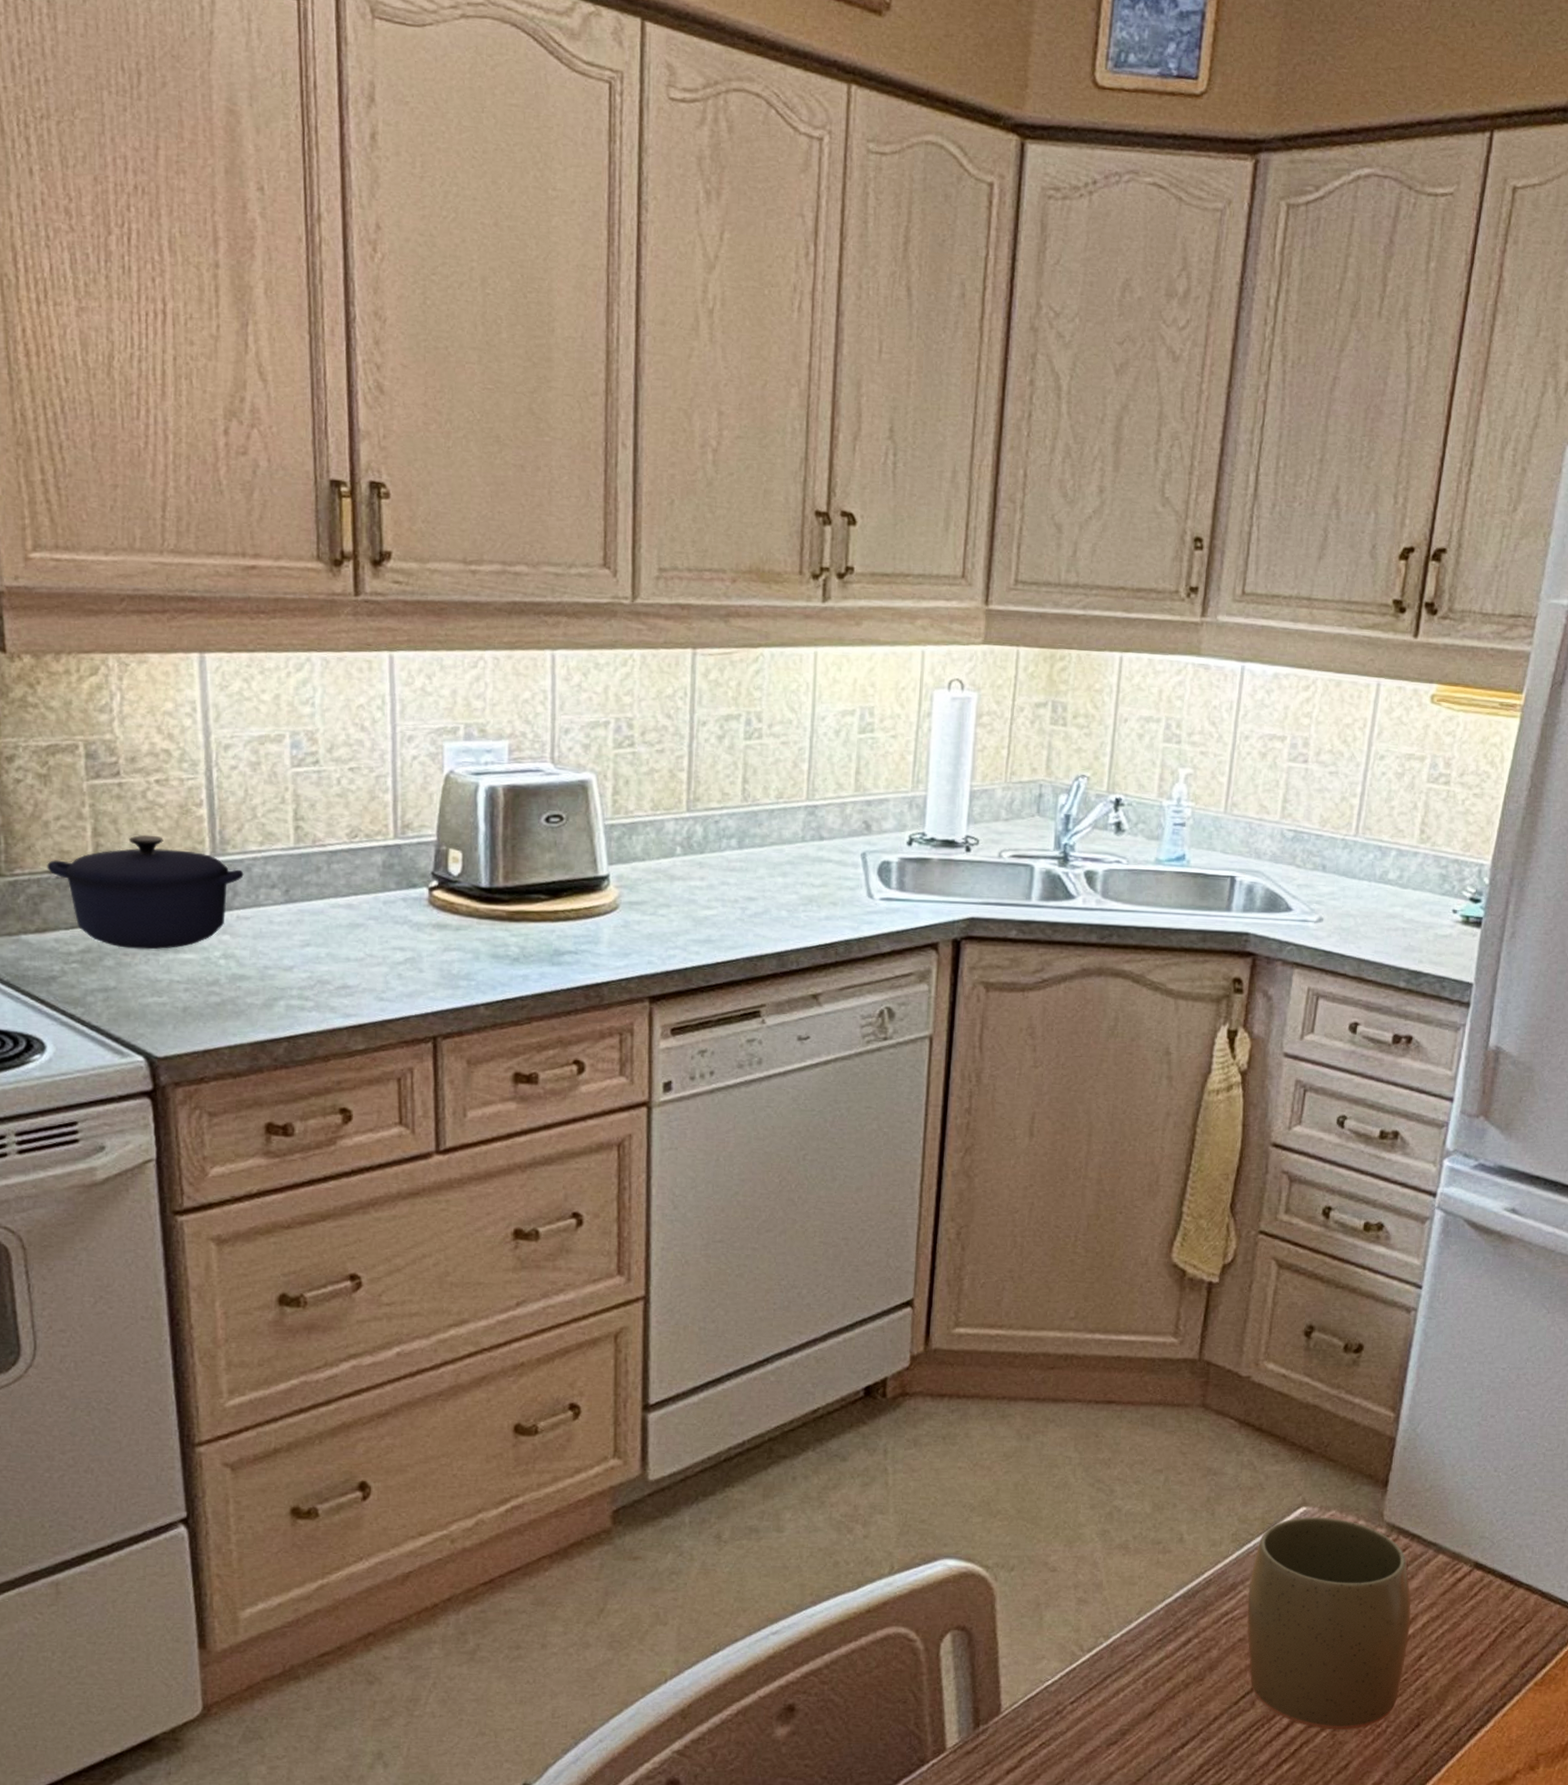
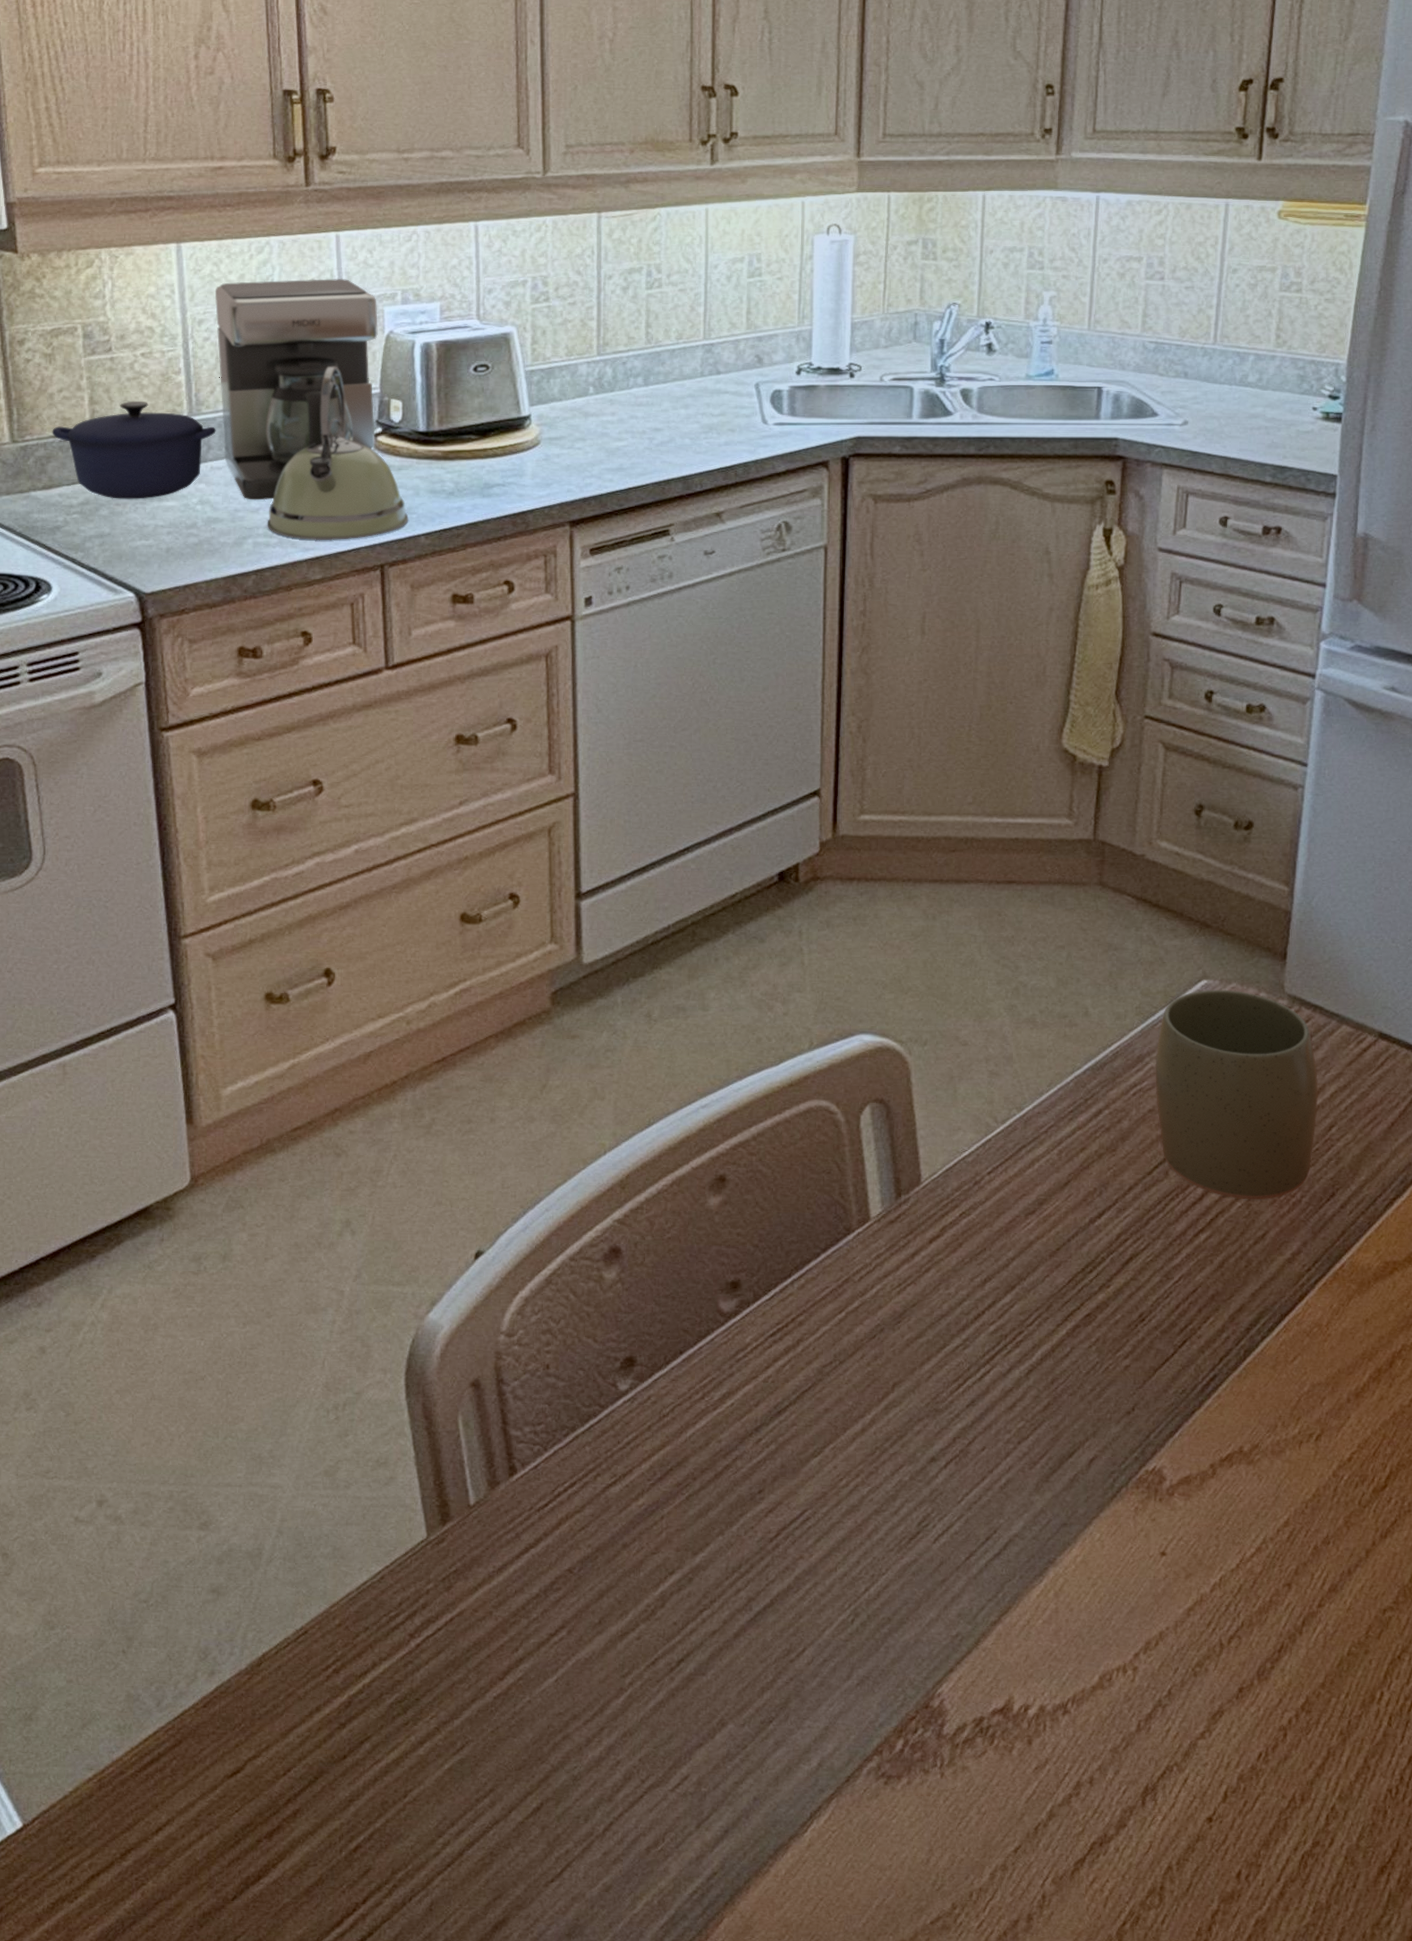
coffee maker: none [244,702,437,957] -> present [214,278,378,500]
kettle: none [302,807,467,1007] -> present [267,366,409,541]

